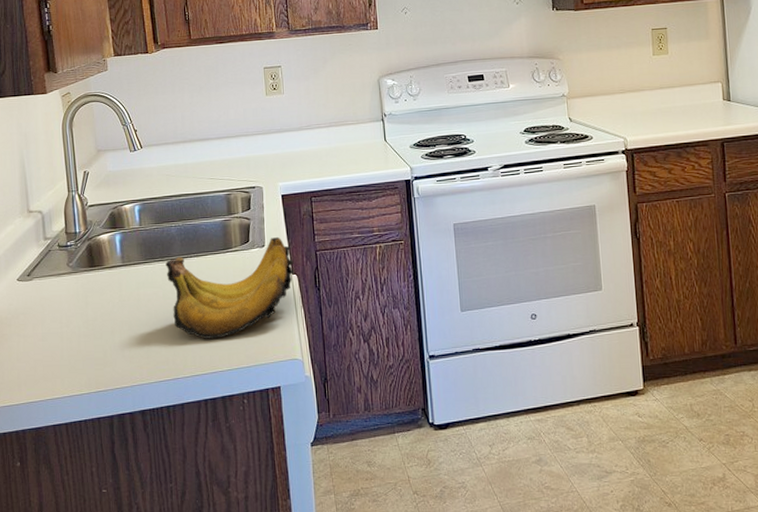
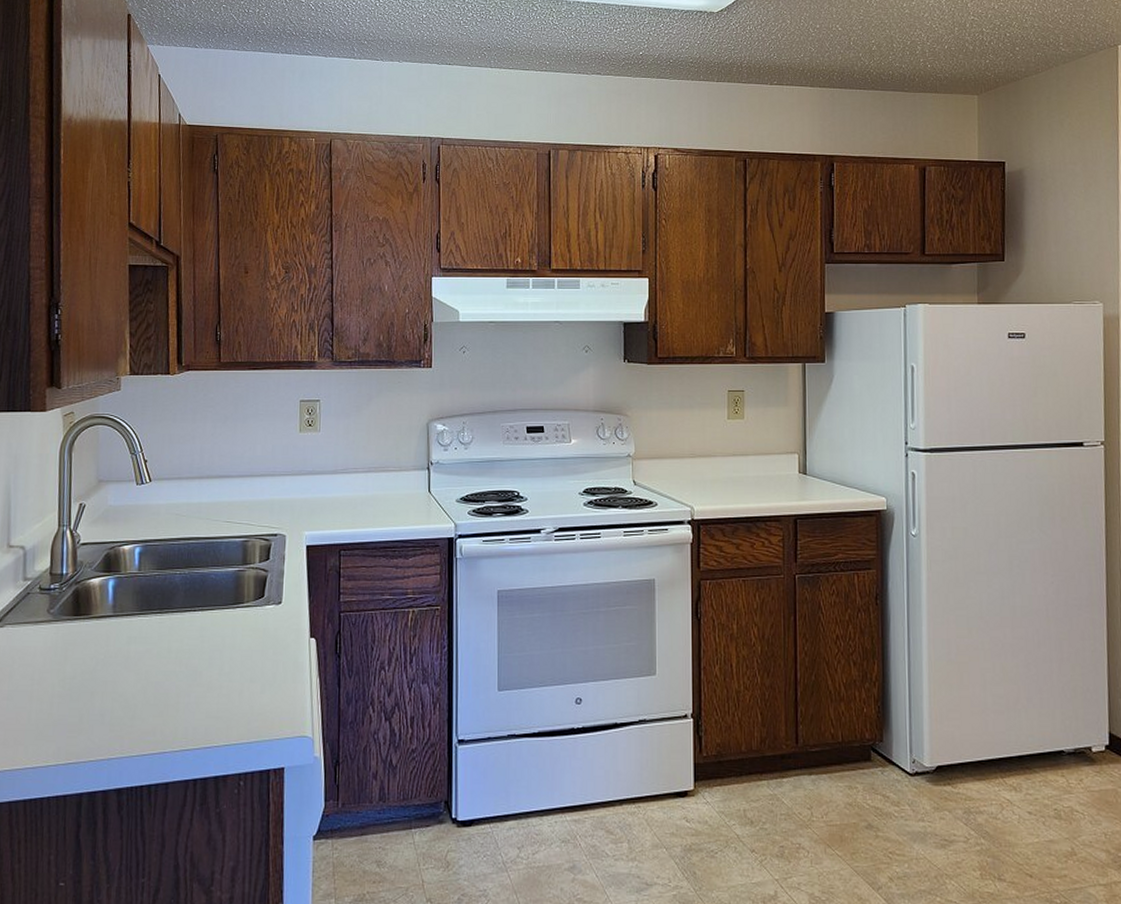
banana bunch: present [165,237,294,339] -> none [164,594,313,708]

